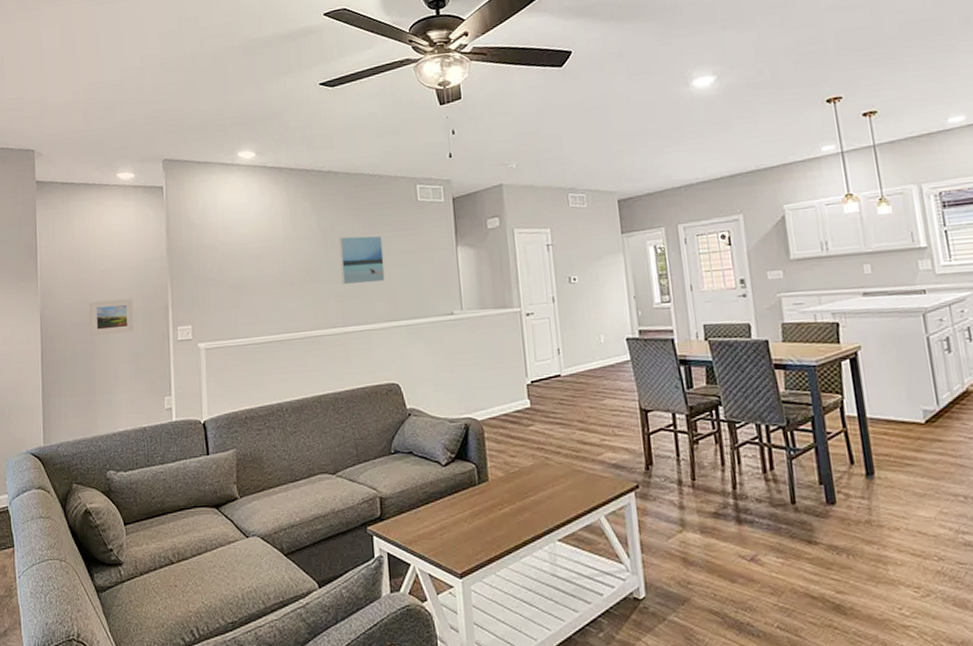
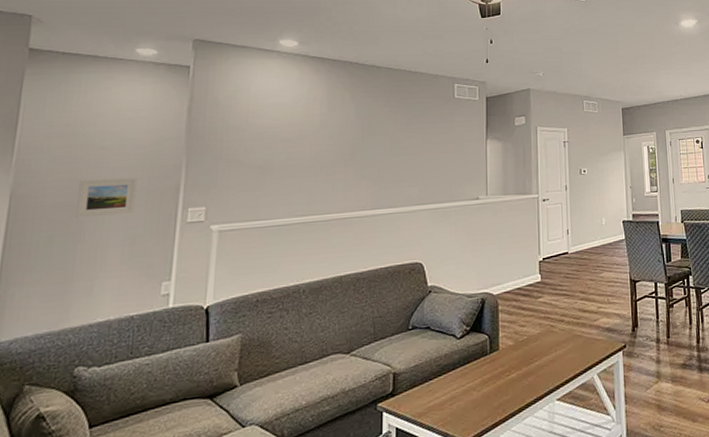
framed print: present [339,235,385,285] -> none [375,125,418,171]

